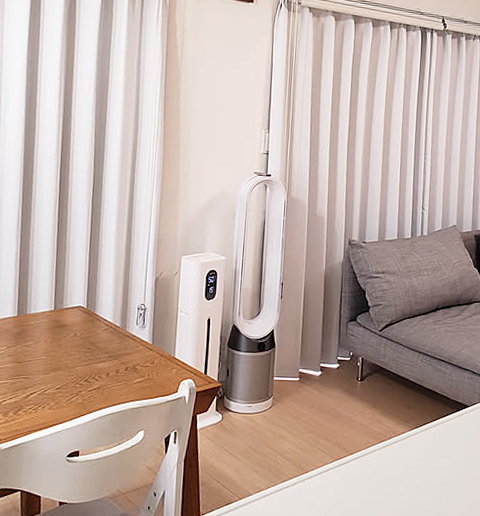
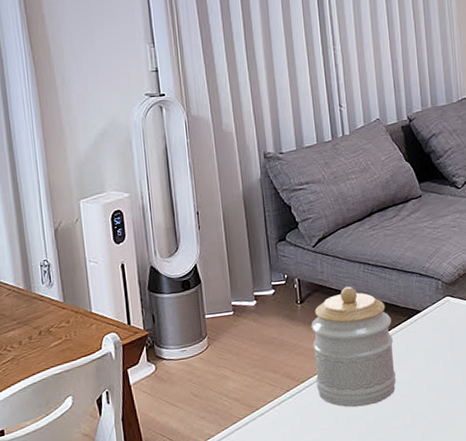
jar: none [363,372,441,487] -> present [311,286,396,408]

